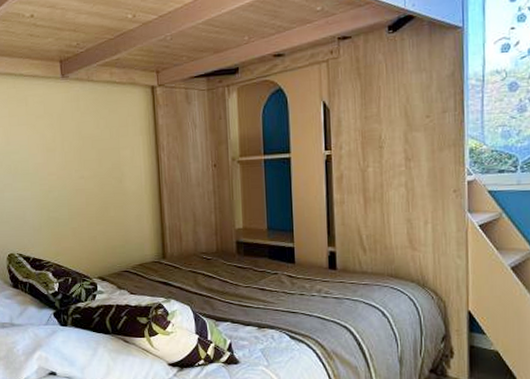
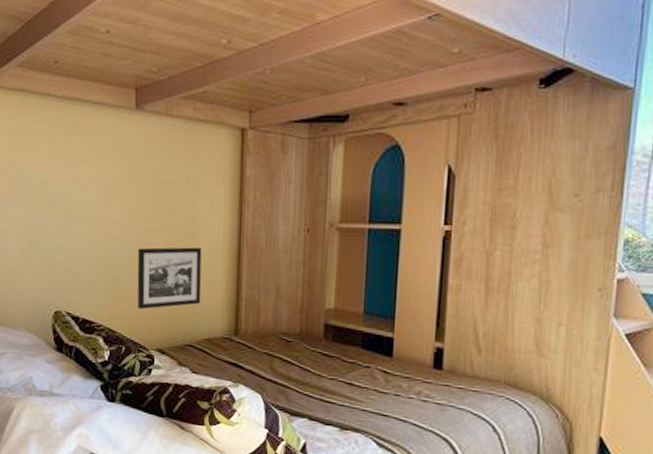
picture frame: none [75,188,132,245] -> present [137,247,202,309]

